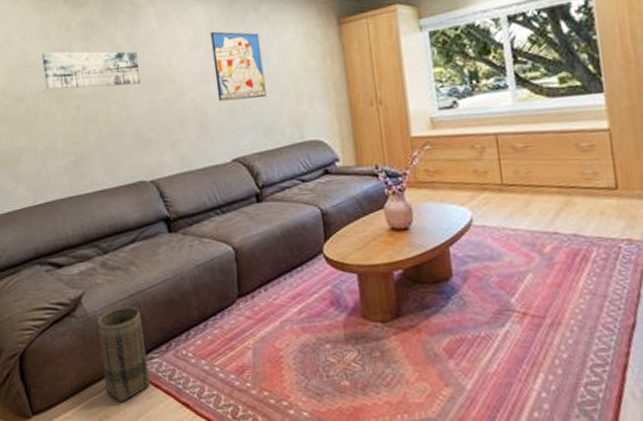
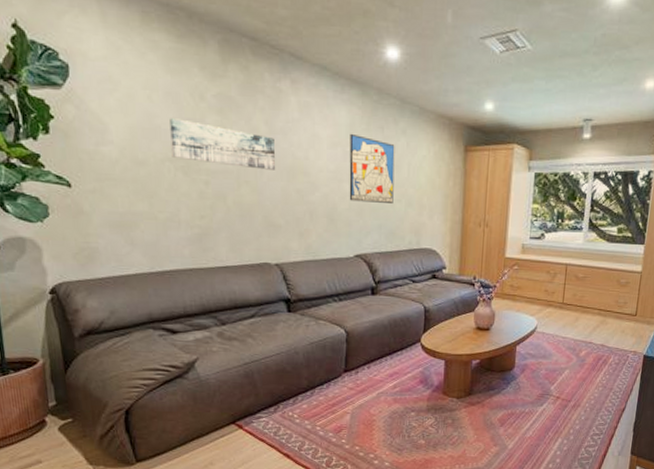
basket: present [98,306,151,403] -> none [210,372,257,453]

